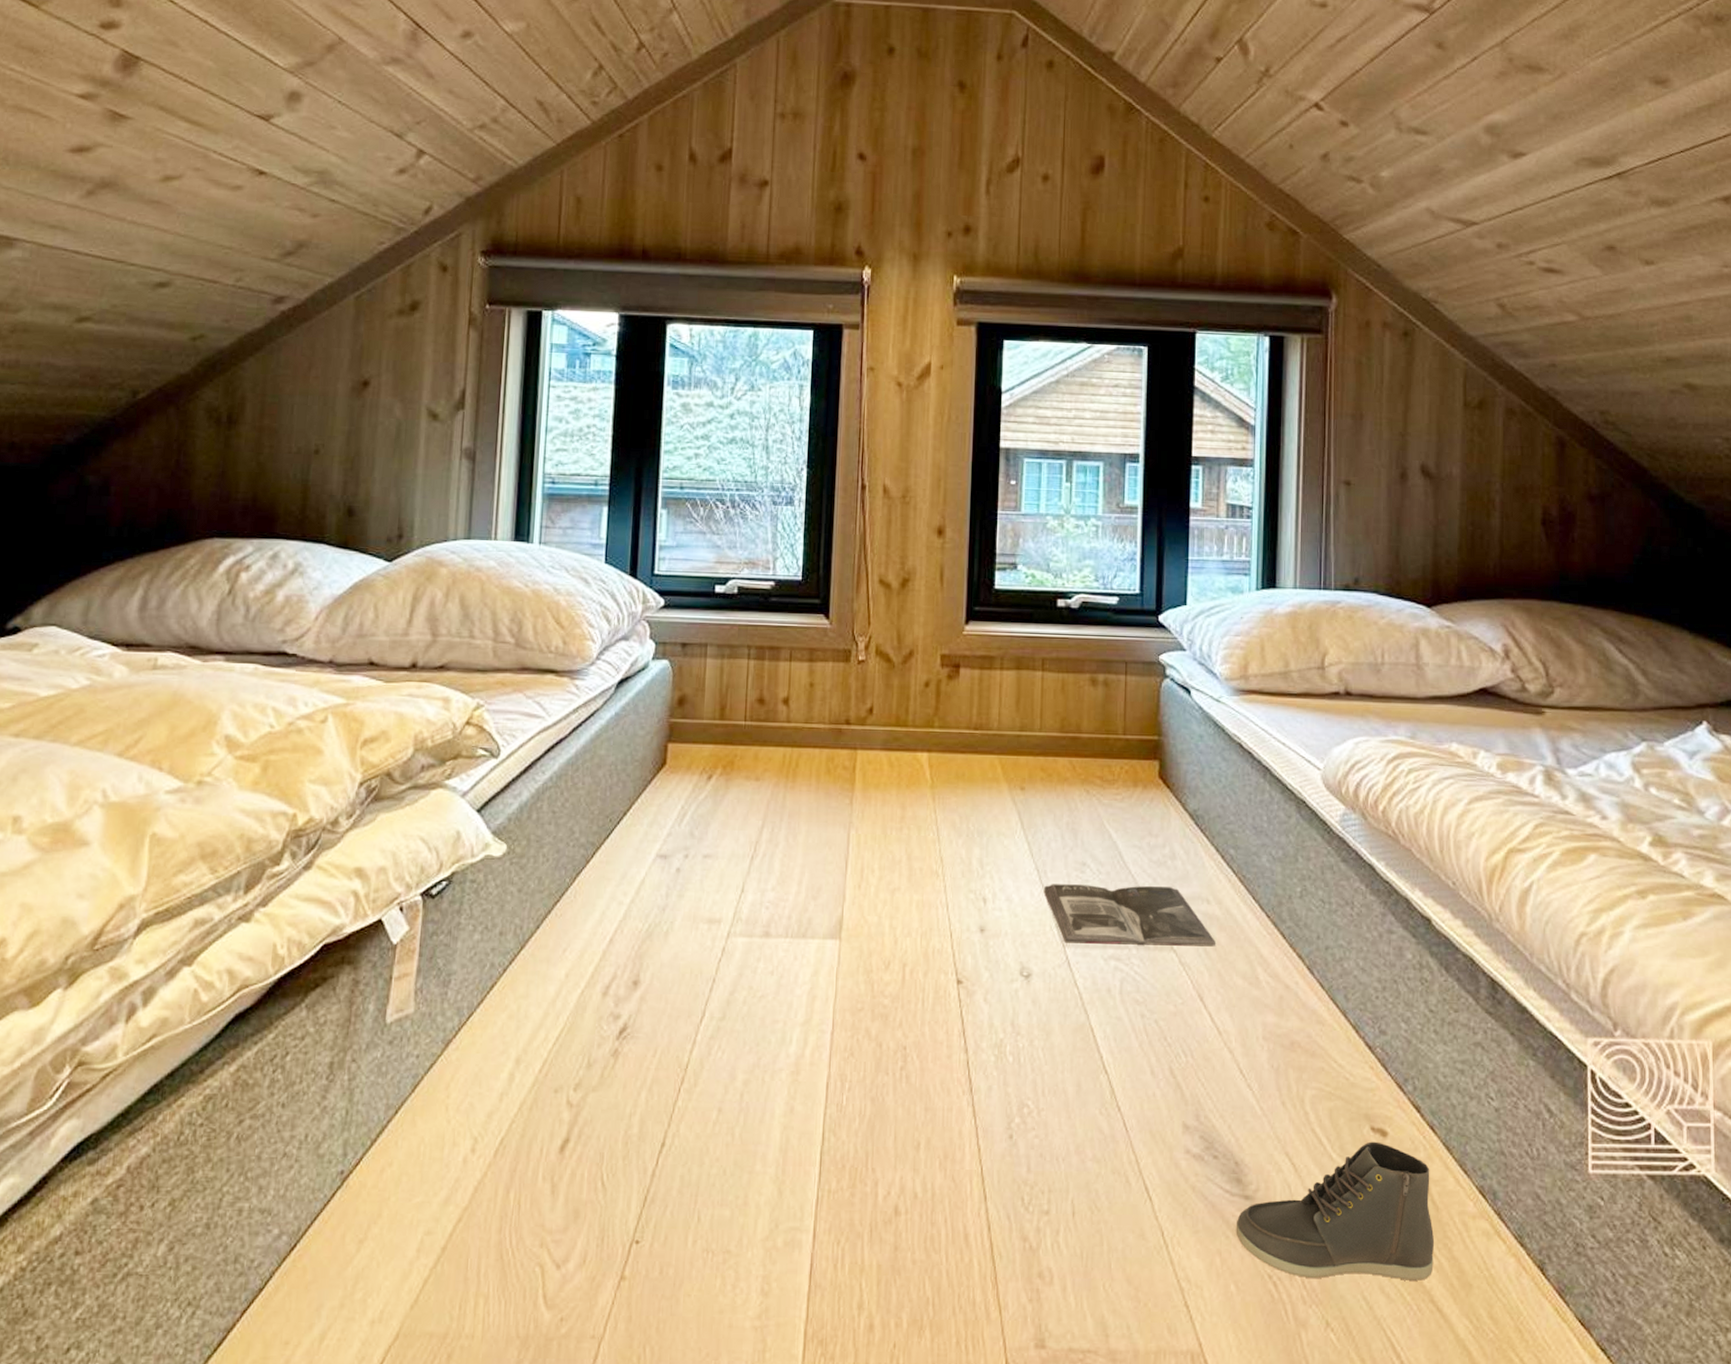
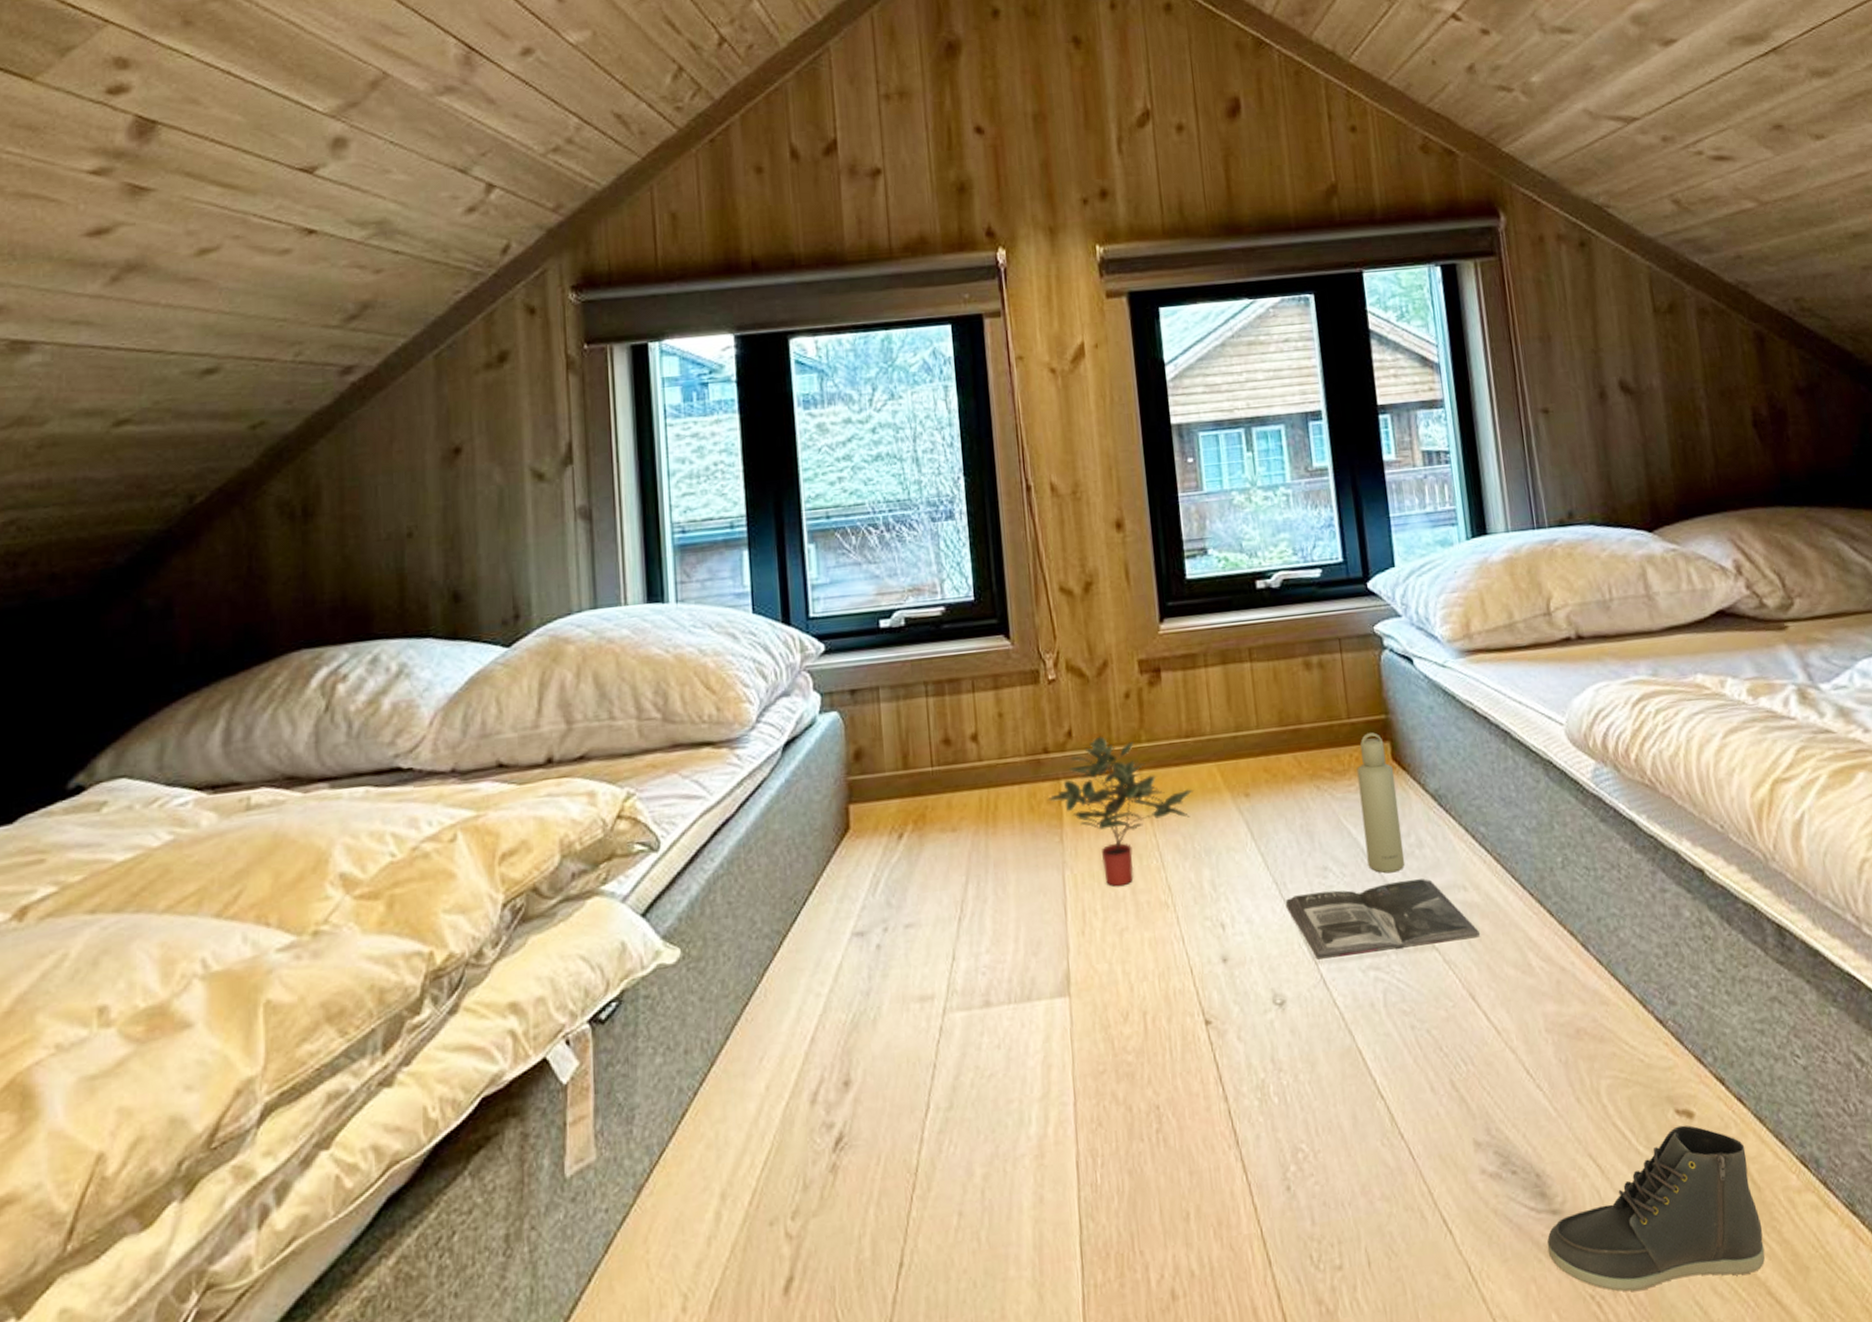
potted plant: none [844,716,976,850] -> present [1048,736,1194,886]
bottle: none [1123,750,1159,877] -> present [1357,732,1405,873]

